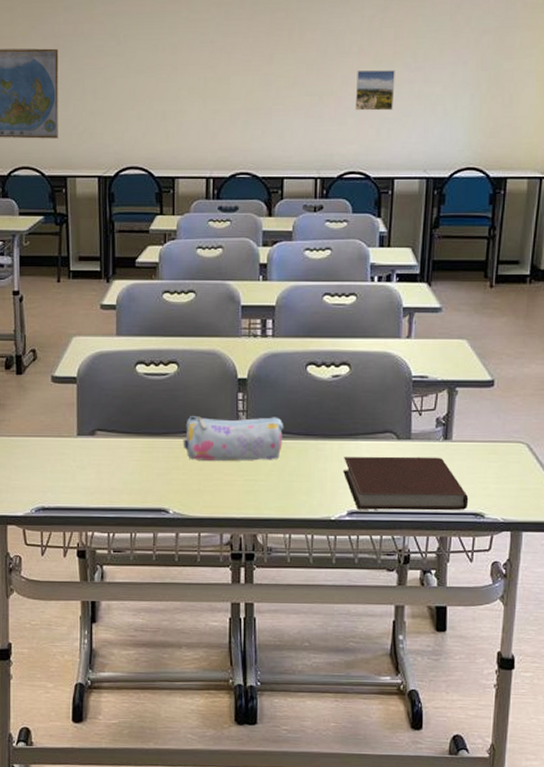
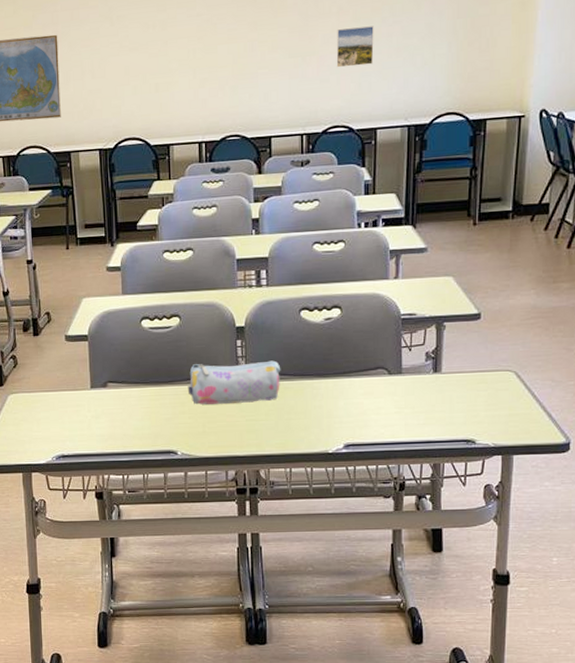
notebook: present [343,456,469,511] -> none [339,389,460,442]

